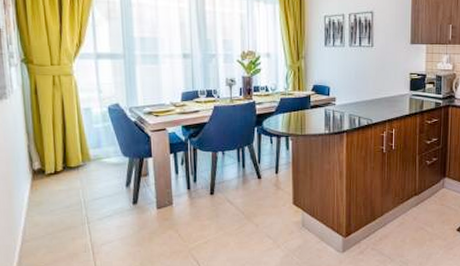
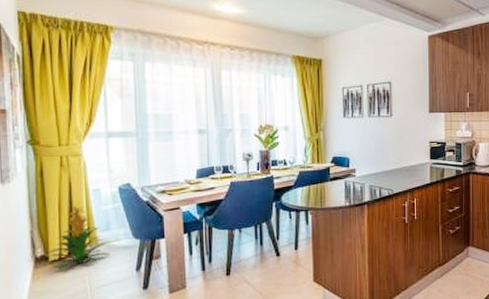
indoor plant: none [43,120,102,184] -> present [46,203,111,271]

